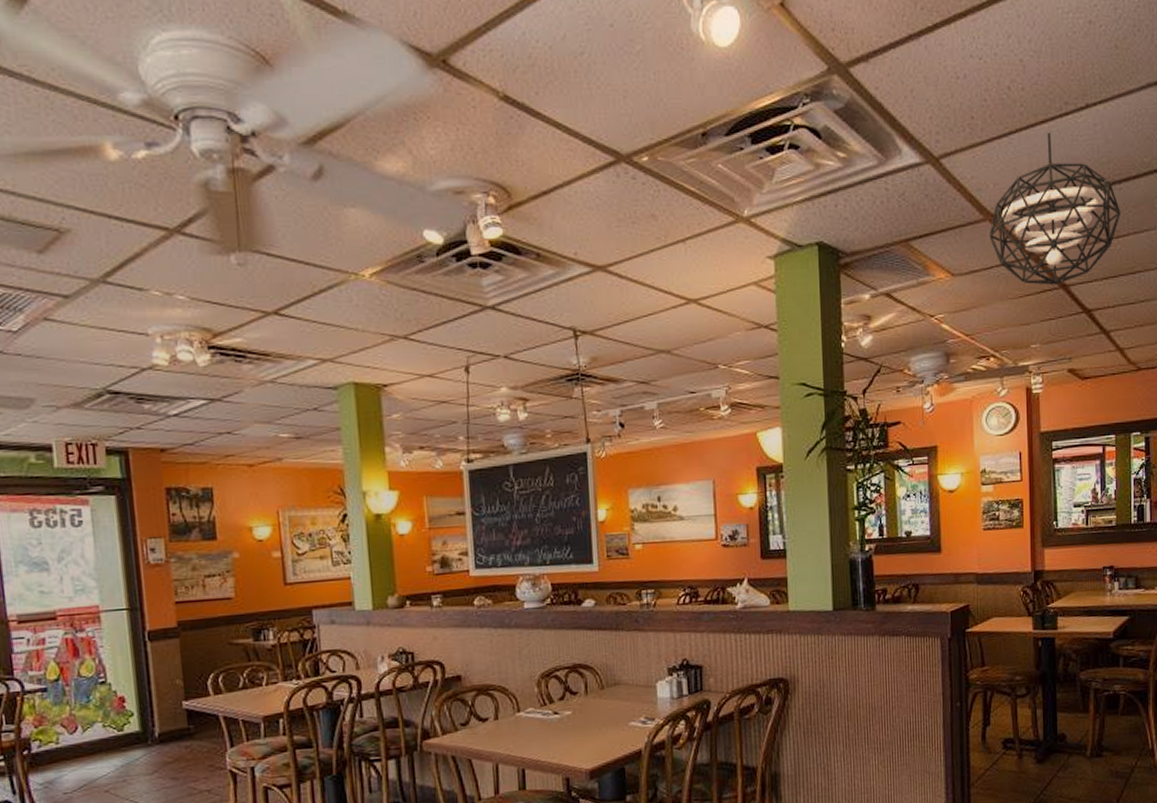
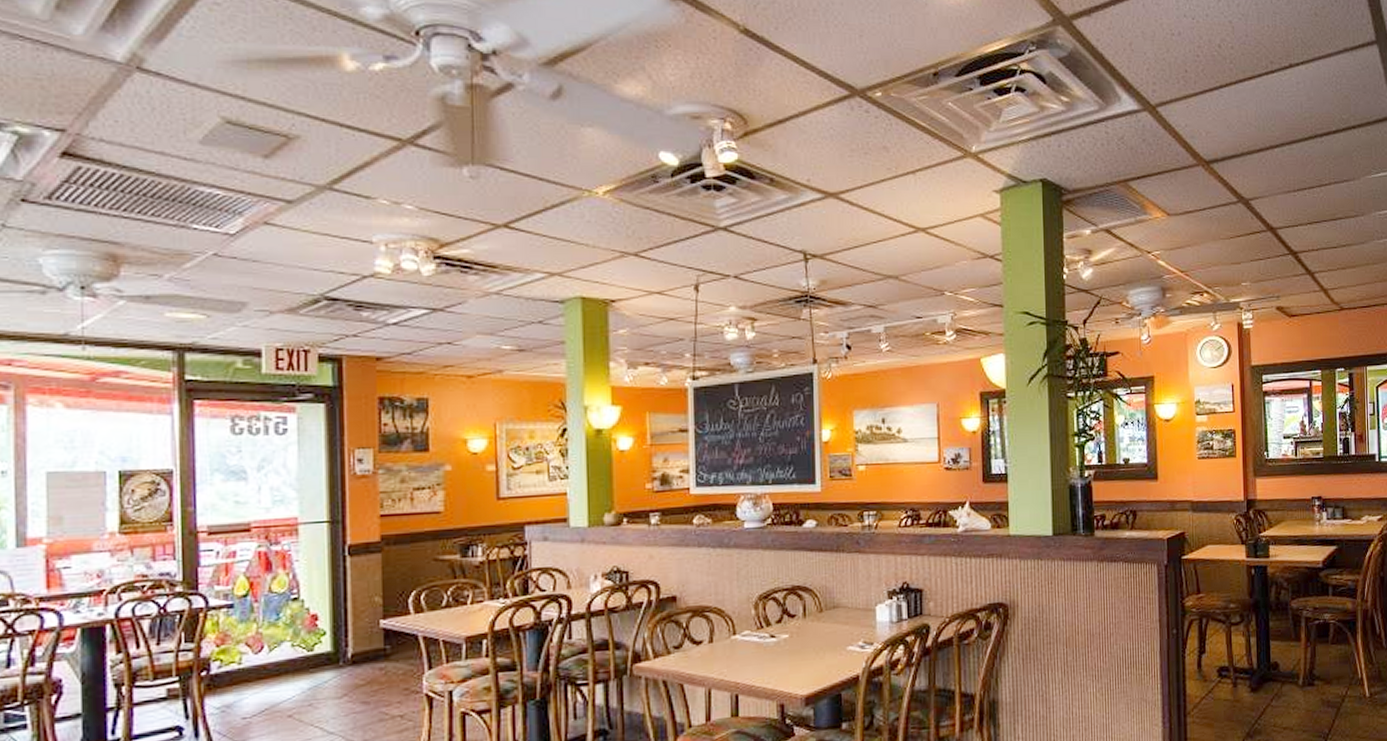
pendant light: present [989,132,1121,285] -> none [1202,87,1322,228]

